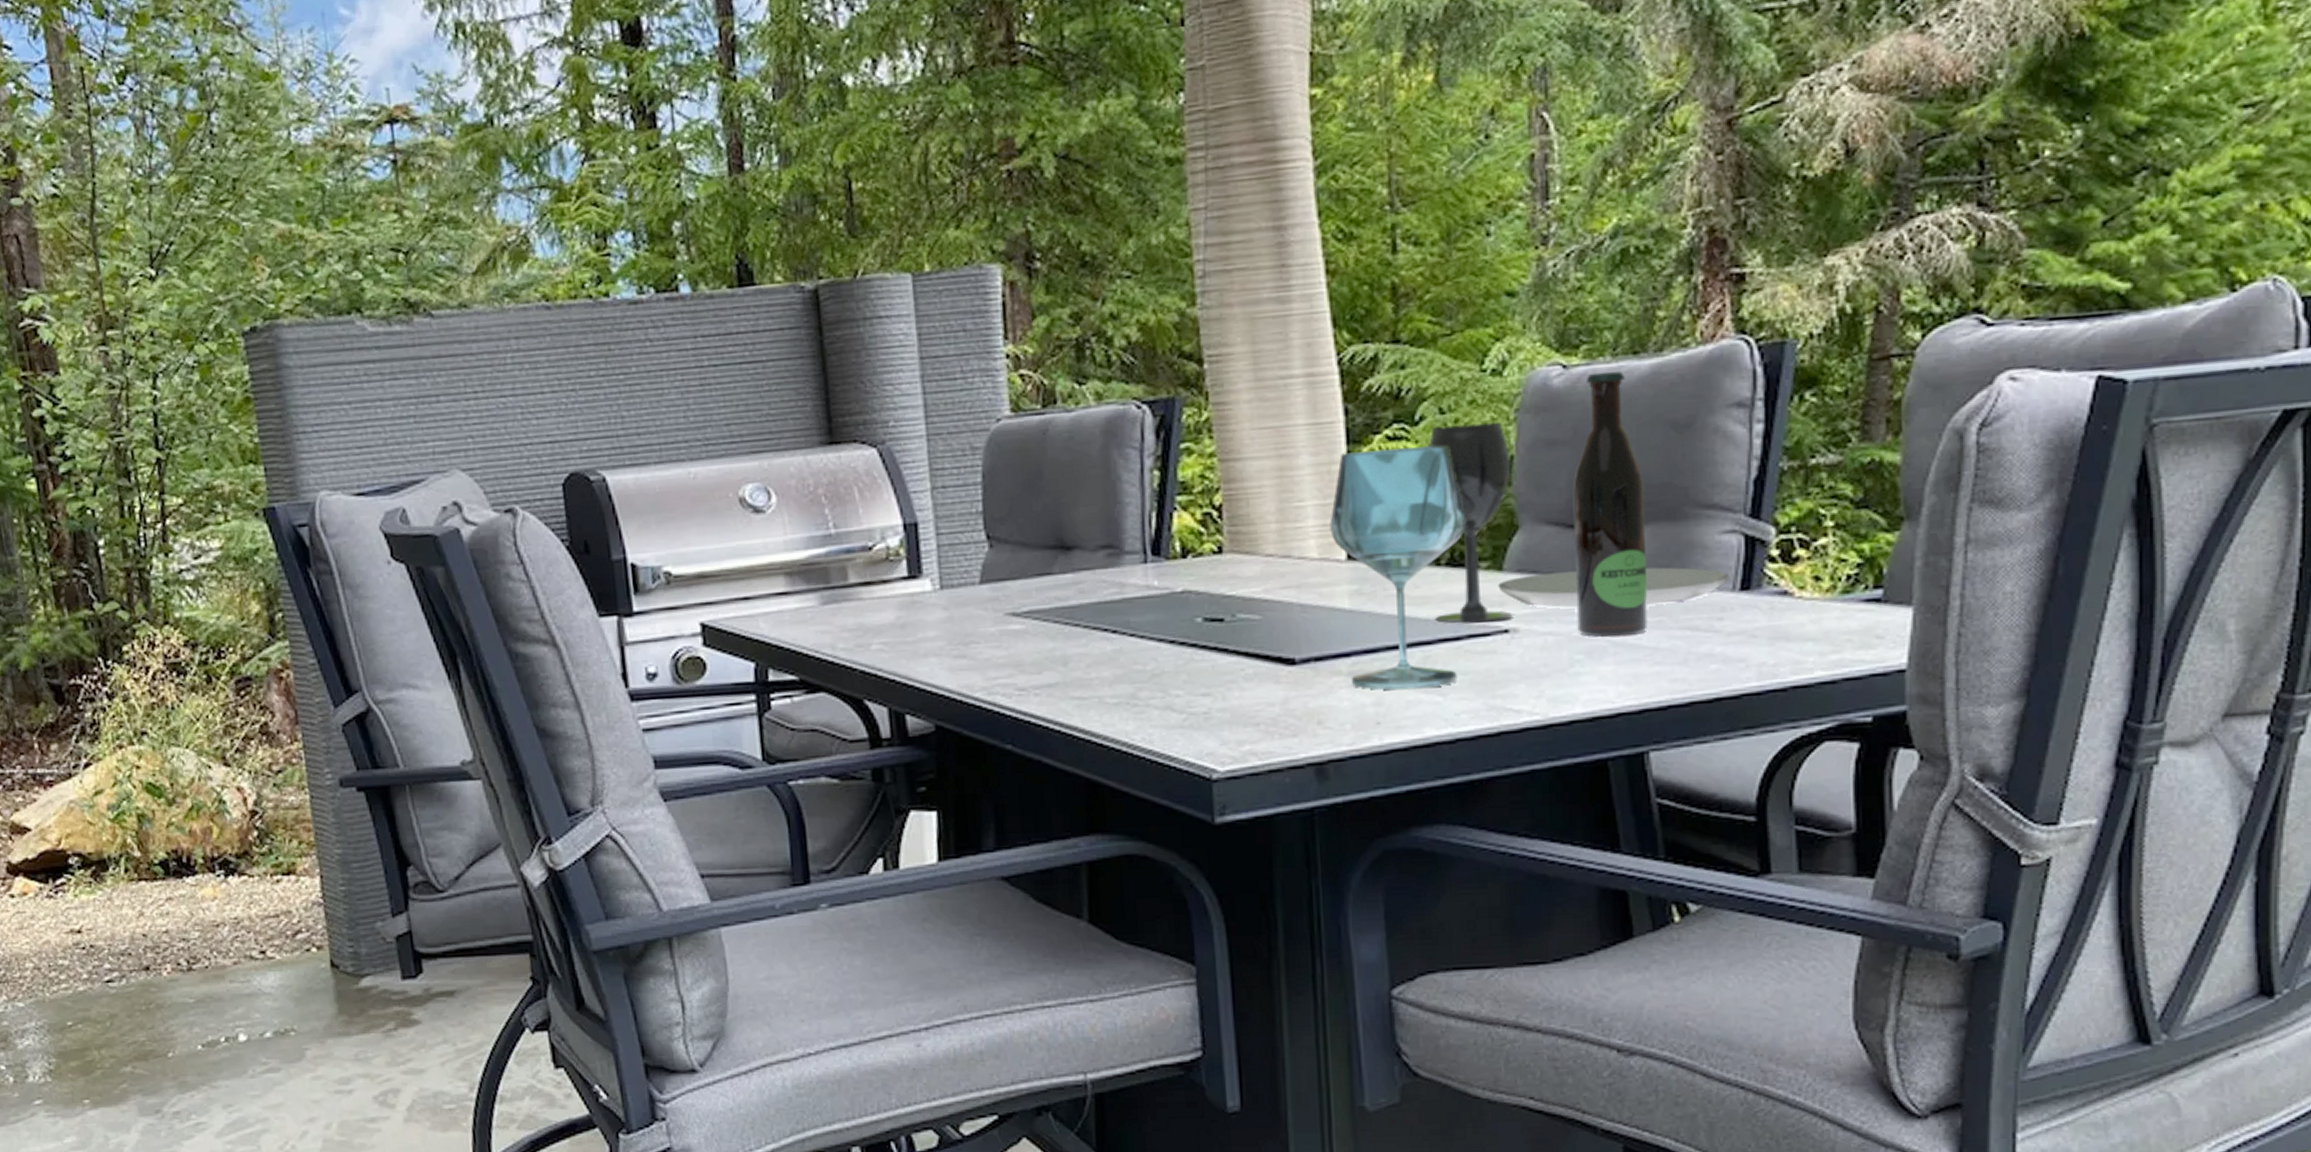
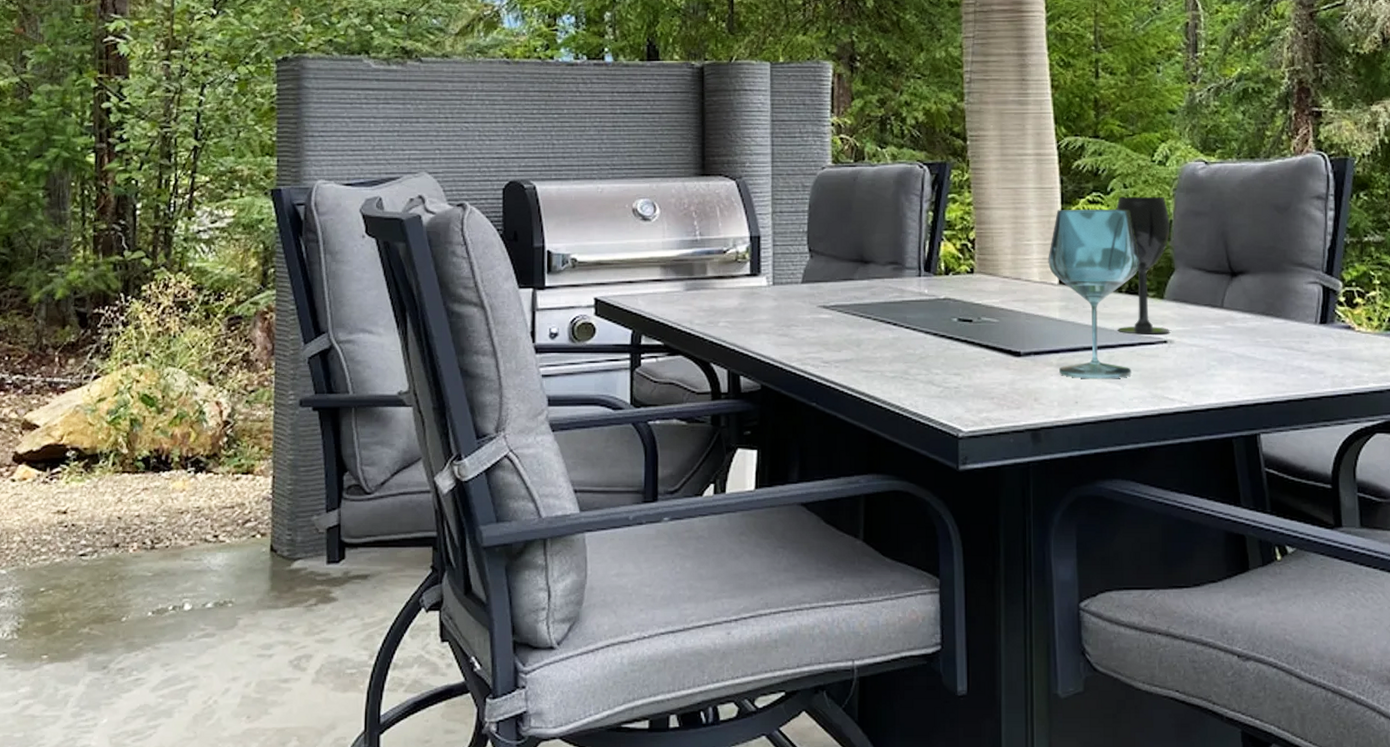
plate: present [1498,567,1729,608] -> none [1160,303,1313,330]
bottle: present [1572,372,1648,637] -> none [1210,169,1260,350]

